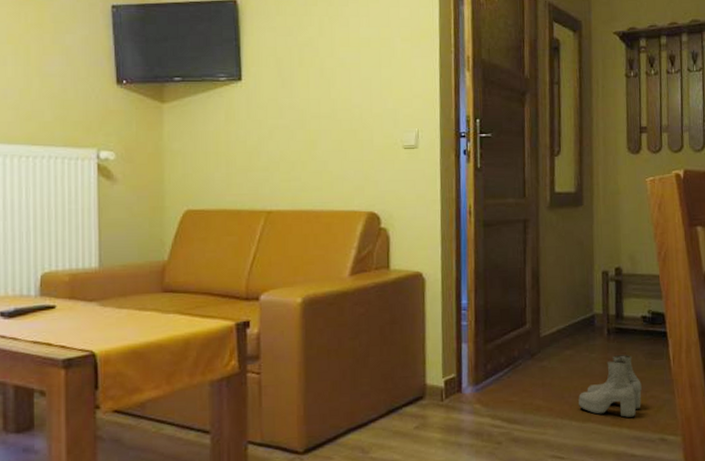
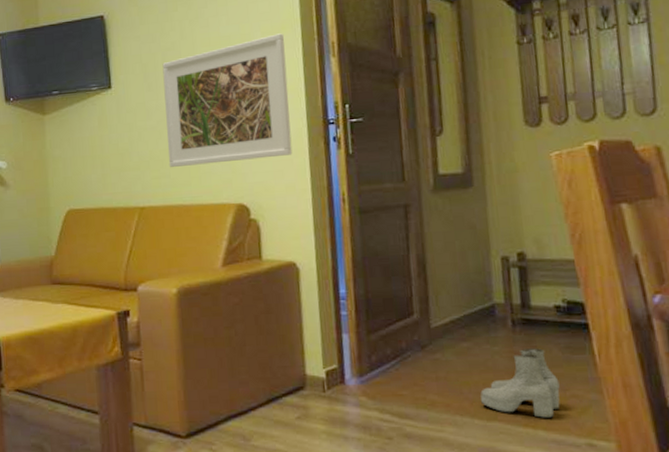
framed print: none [298,42,425,170] -> present [162,33,293,167]

